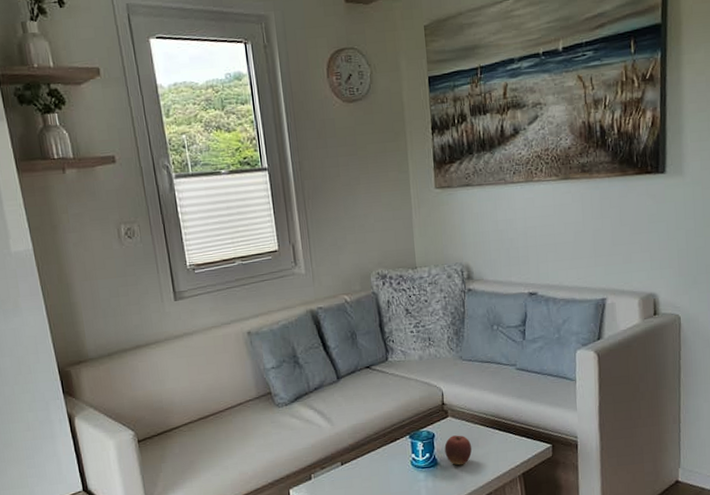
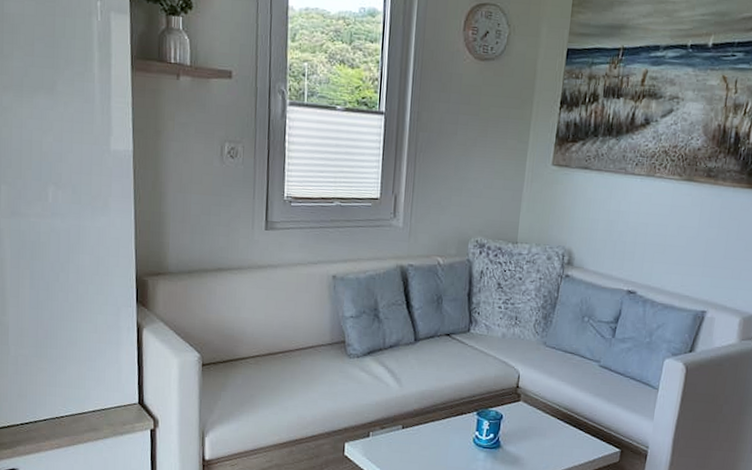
apple: present [444,435,472,466] -> none [510,421,539,453]

